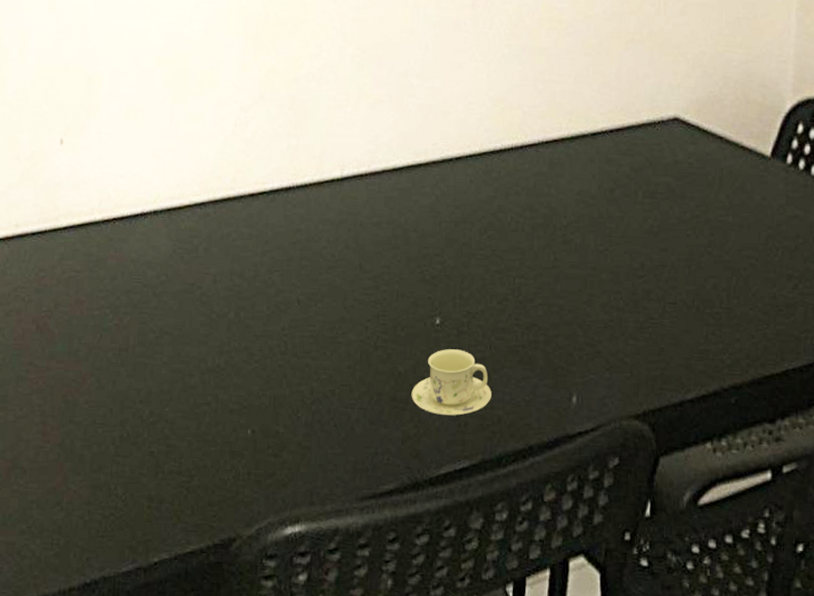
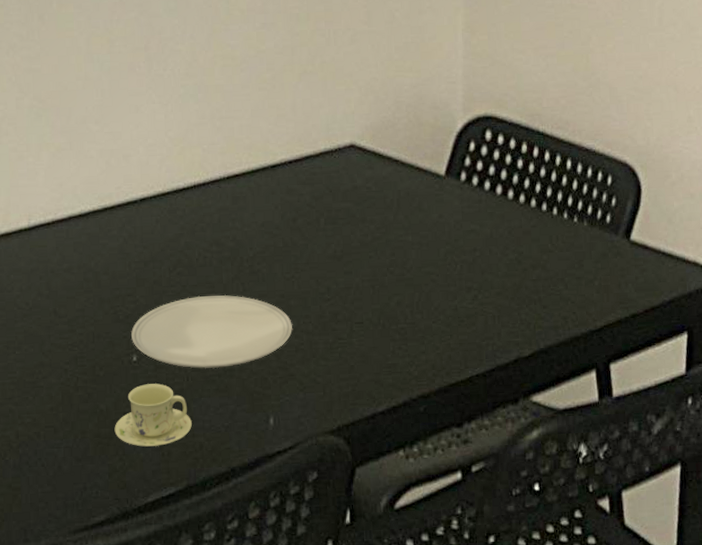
plate: none [436,262,602,339] -> present [131,295,292,369]

